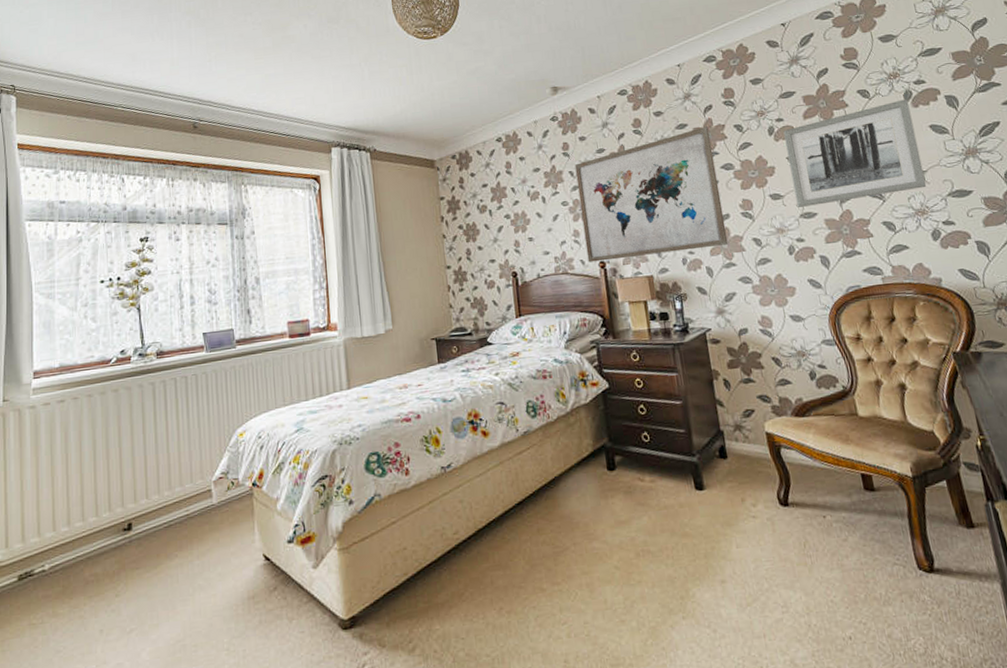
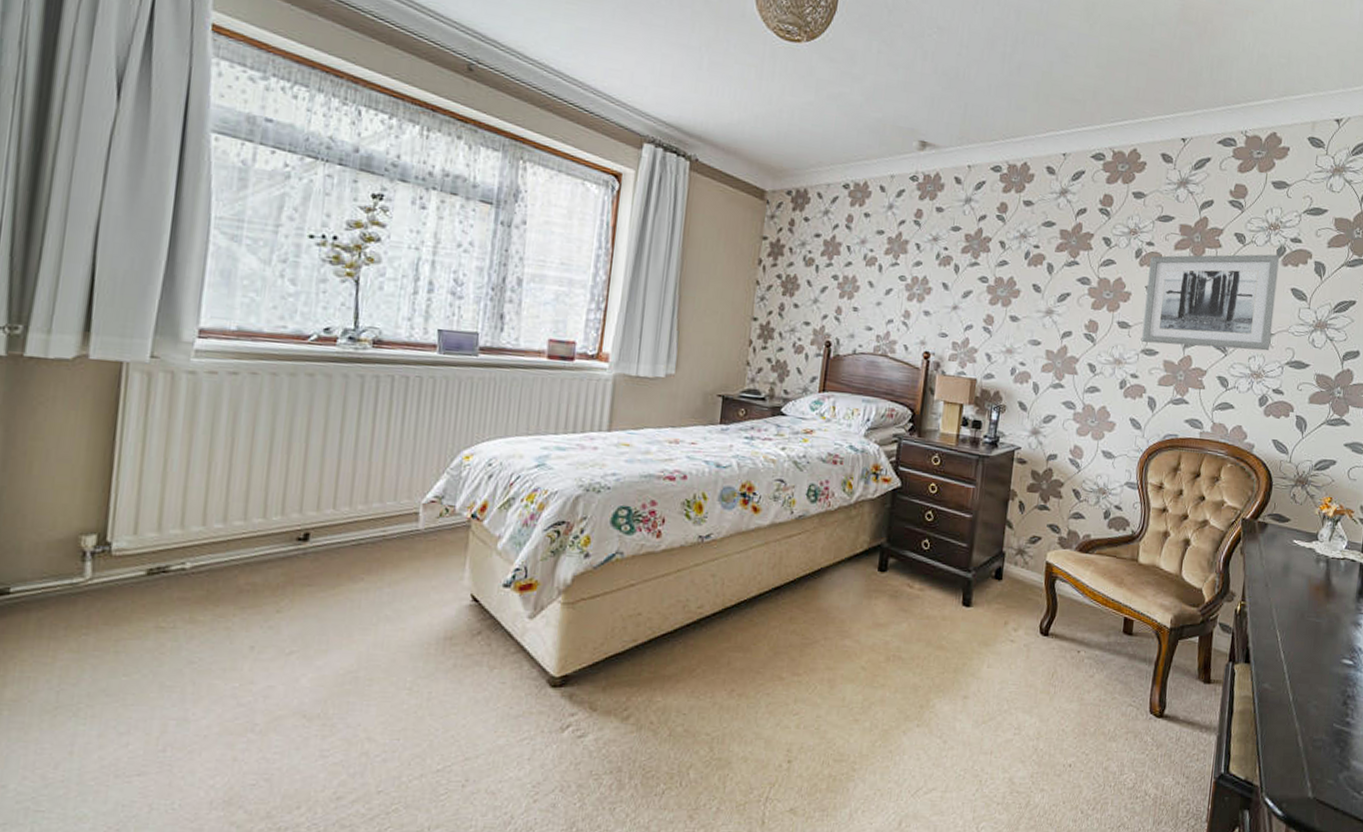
wall art: present [574,126,729,263] -> none [912,230,1077,364]

